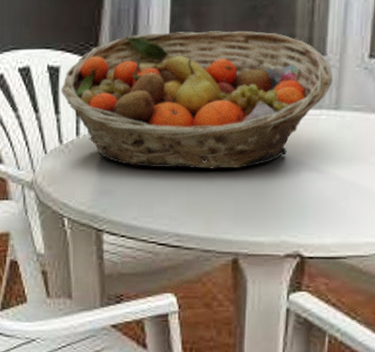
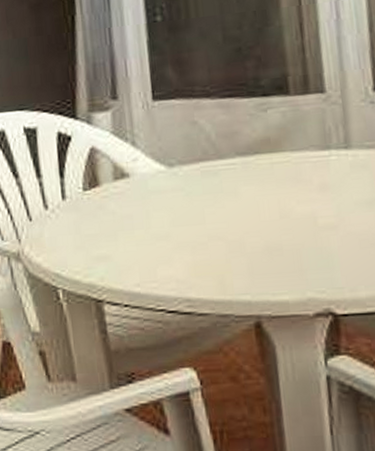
fruit basket: present [61,30,333,169] -> none [41,74,337,227]

